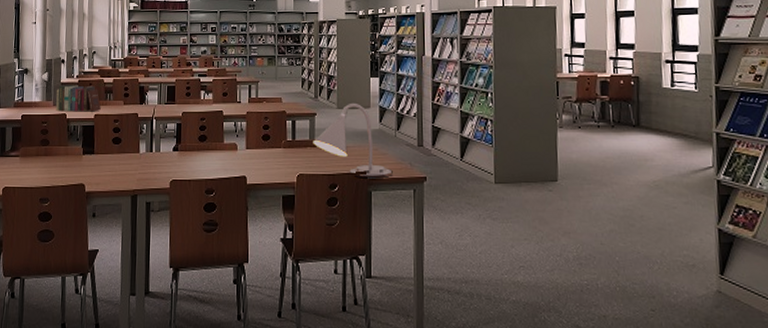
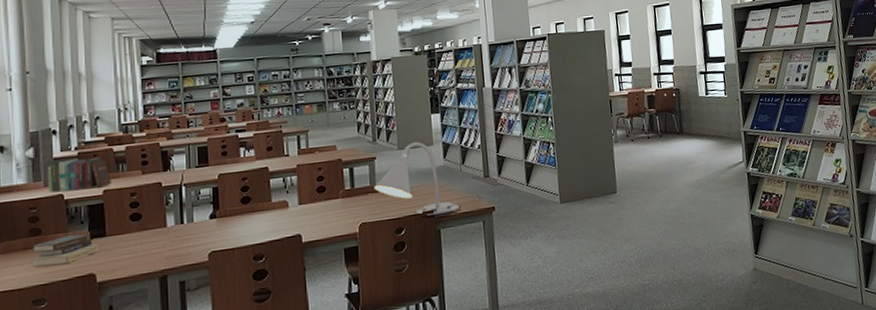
books: none [41,149,90,173] -> present [32,233,101,267]

